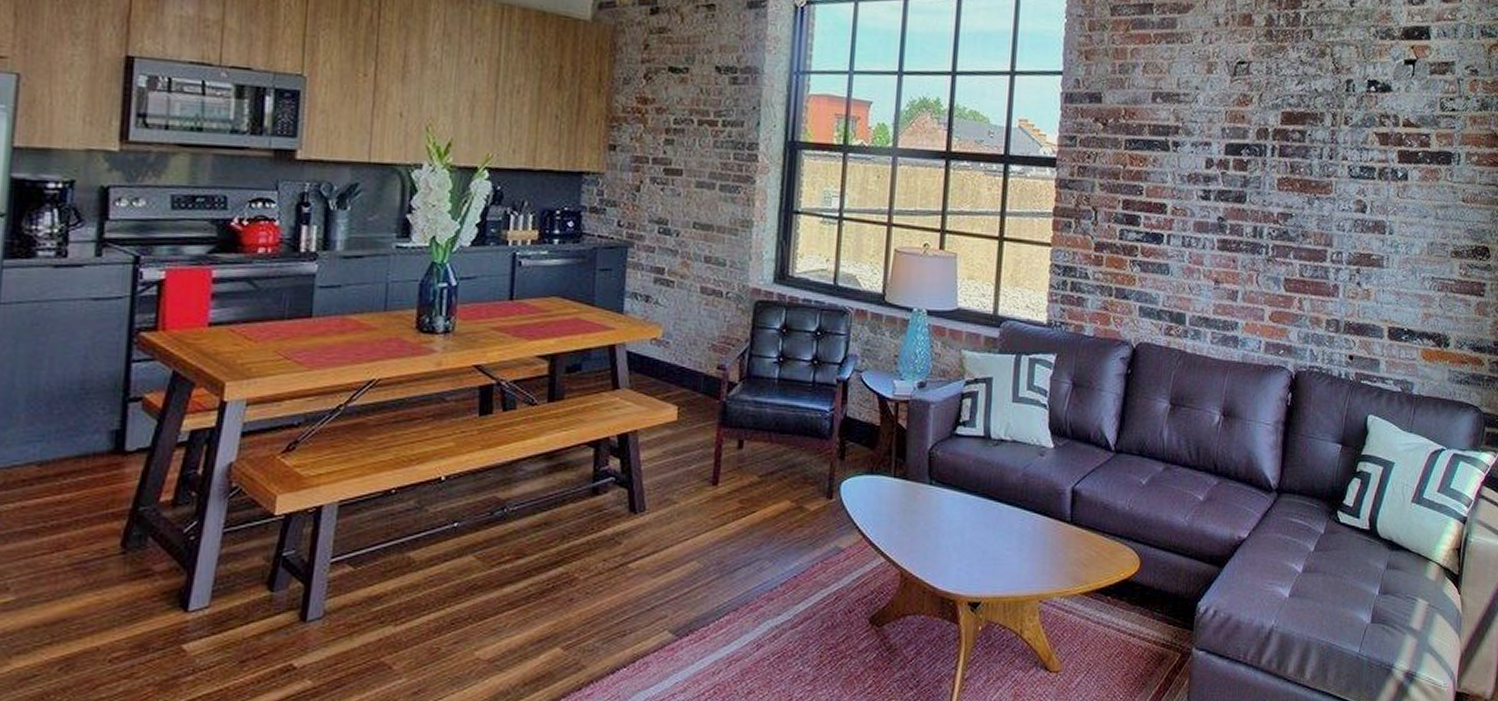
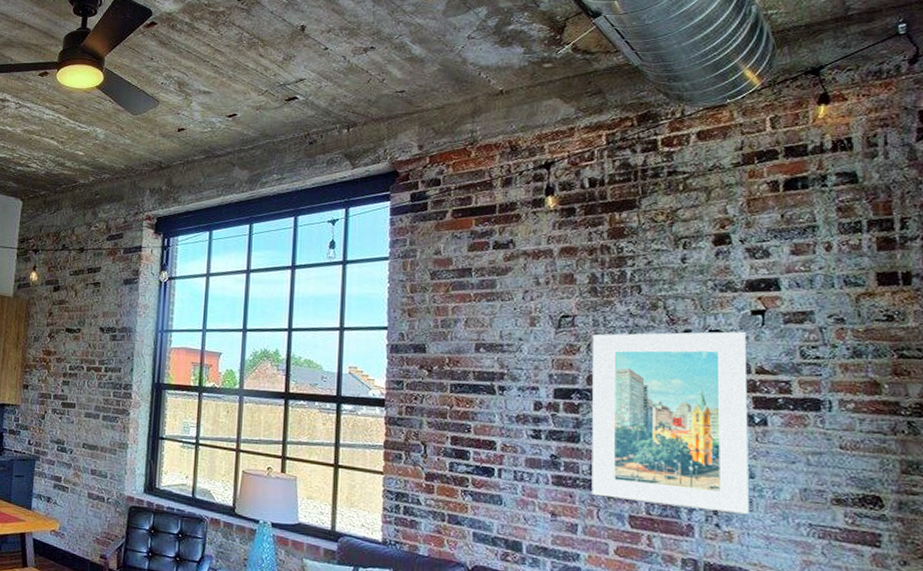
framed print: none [1253,82,1398,271] -> present [591,331,749,514]

